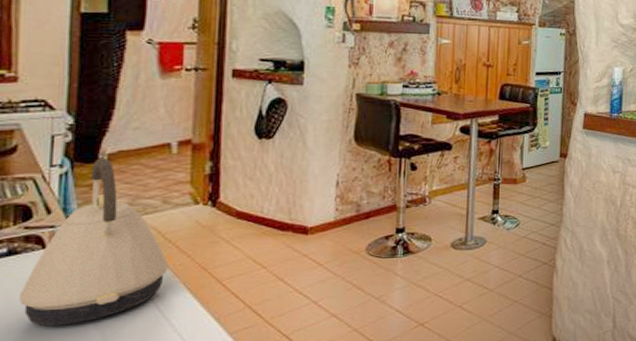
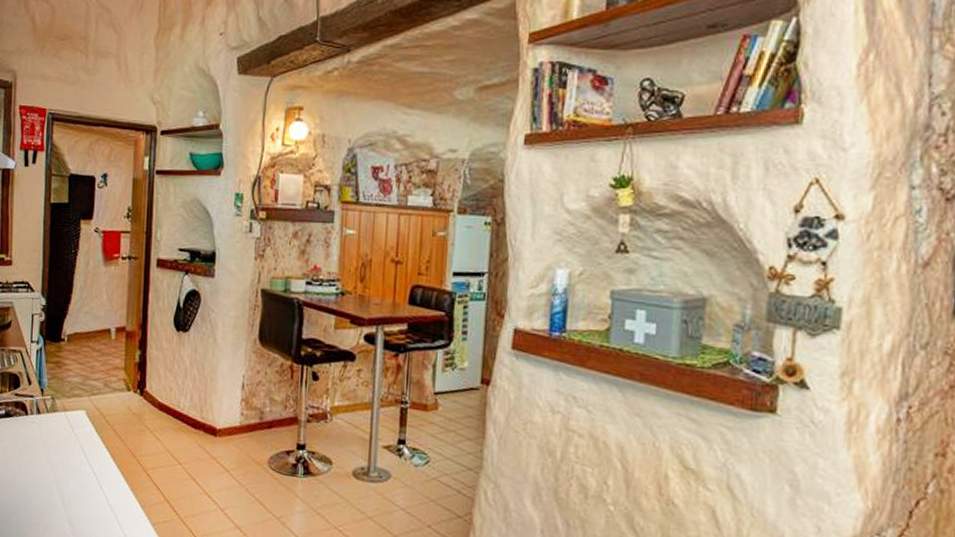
kettle: present [19,157,168,326] -> none [12,338,108,487]

